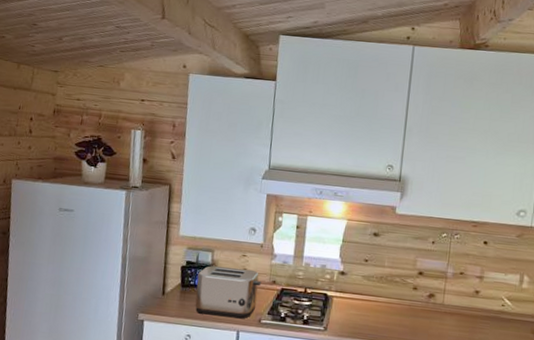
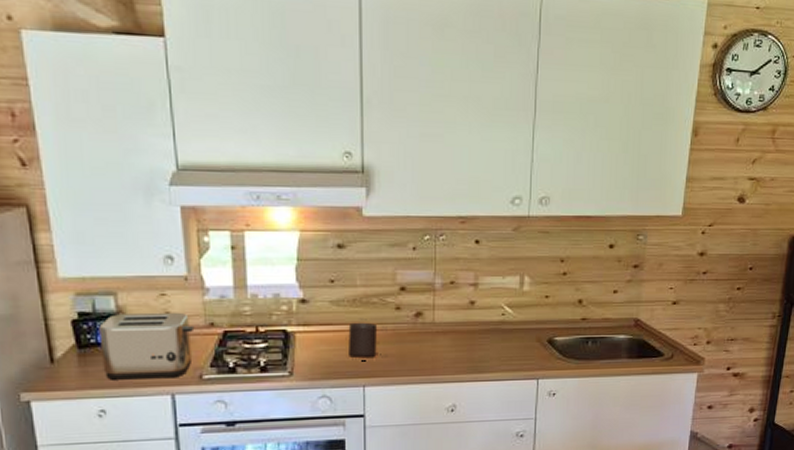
canister: none [371,292,405,328] -> present [345,317,387,359]

